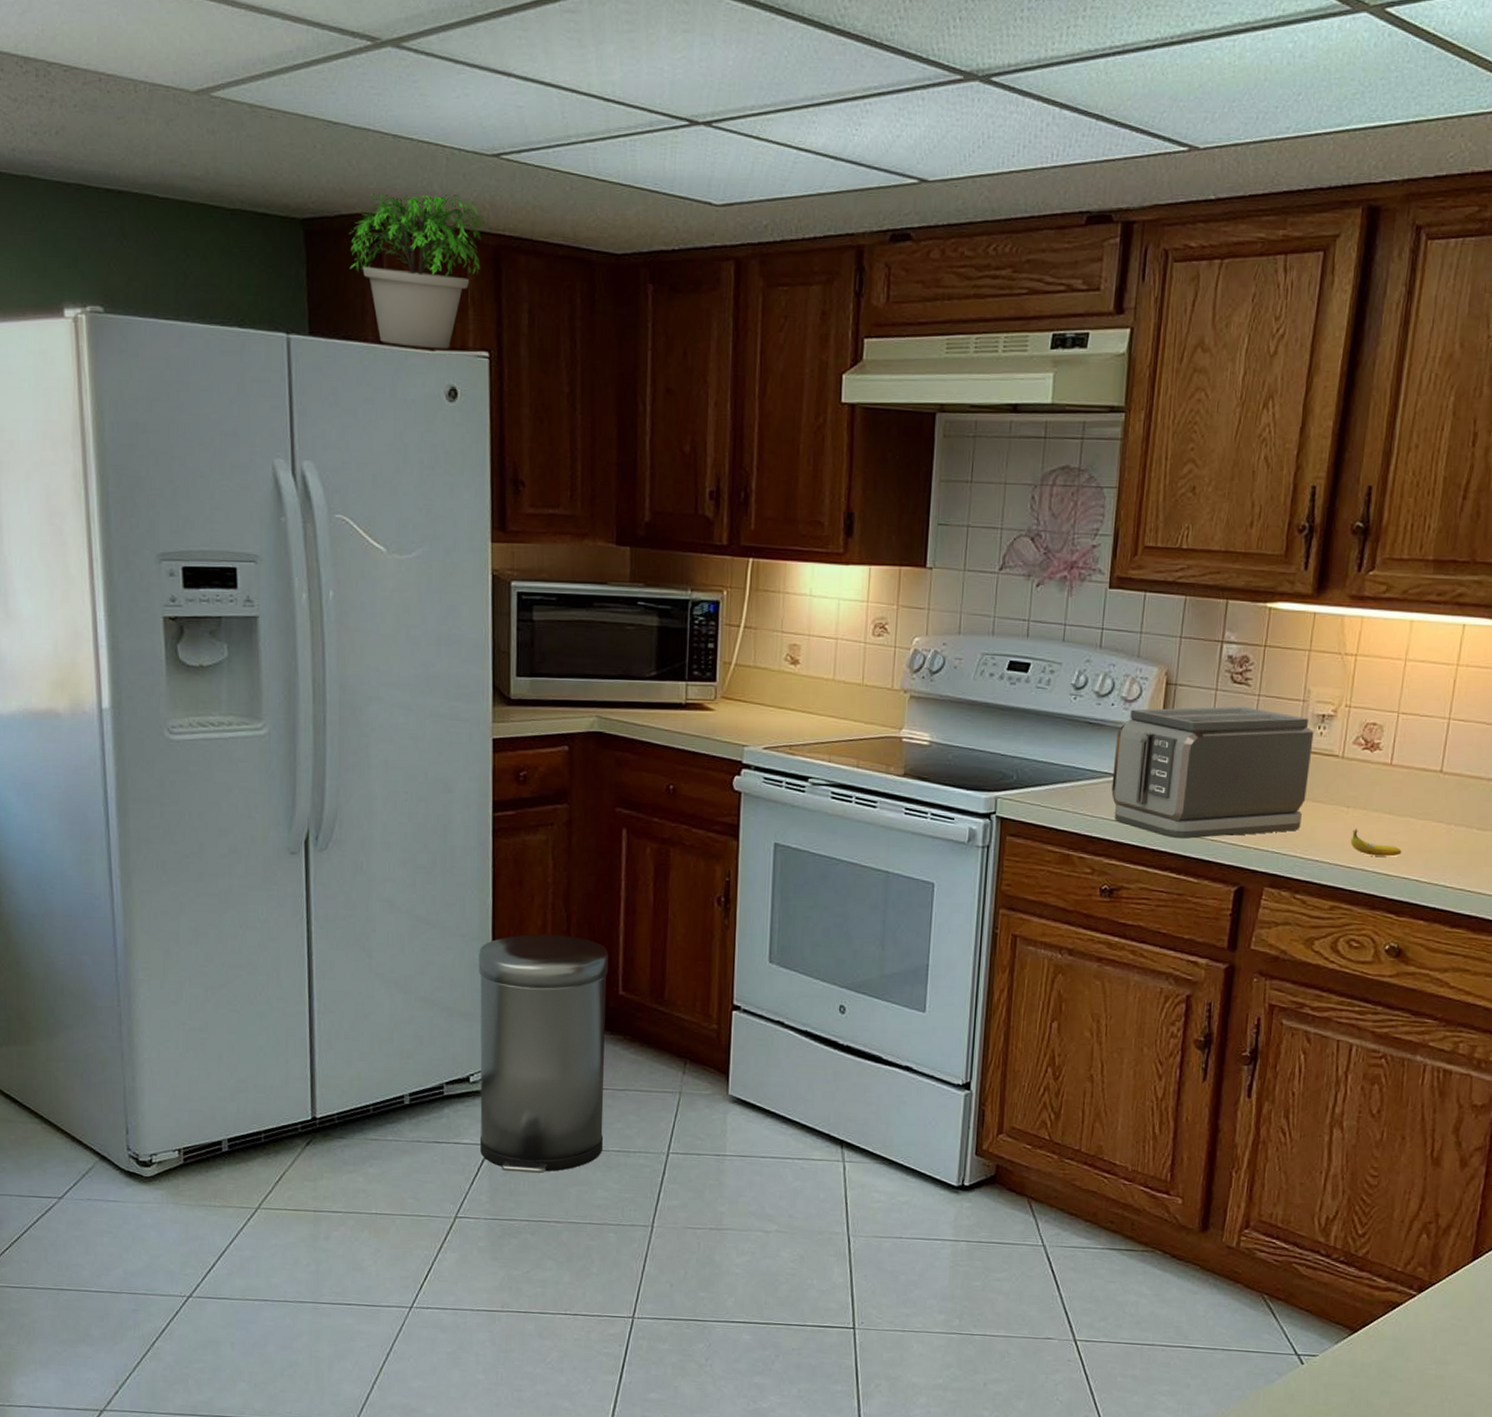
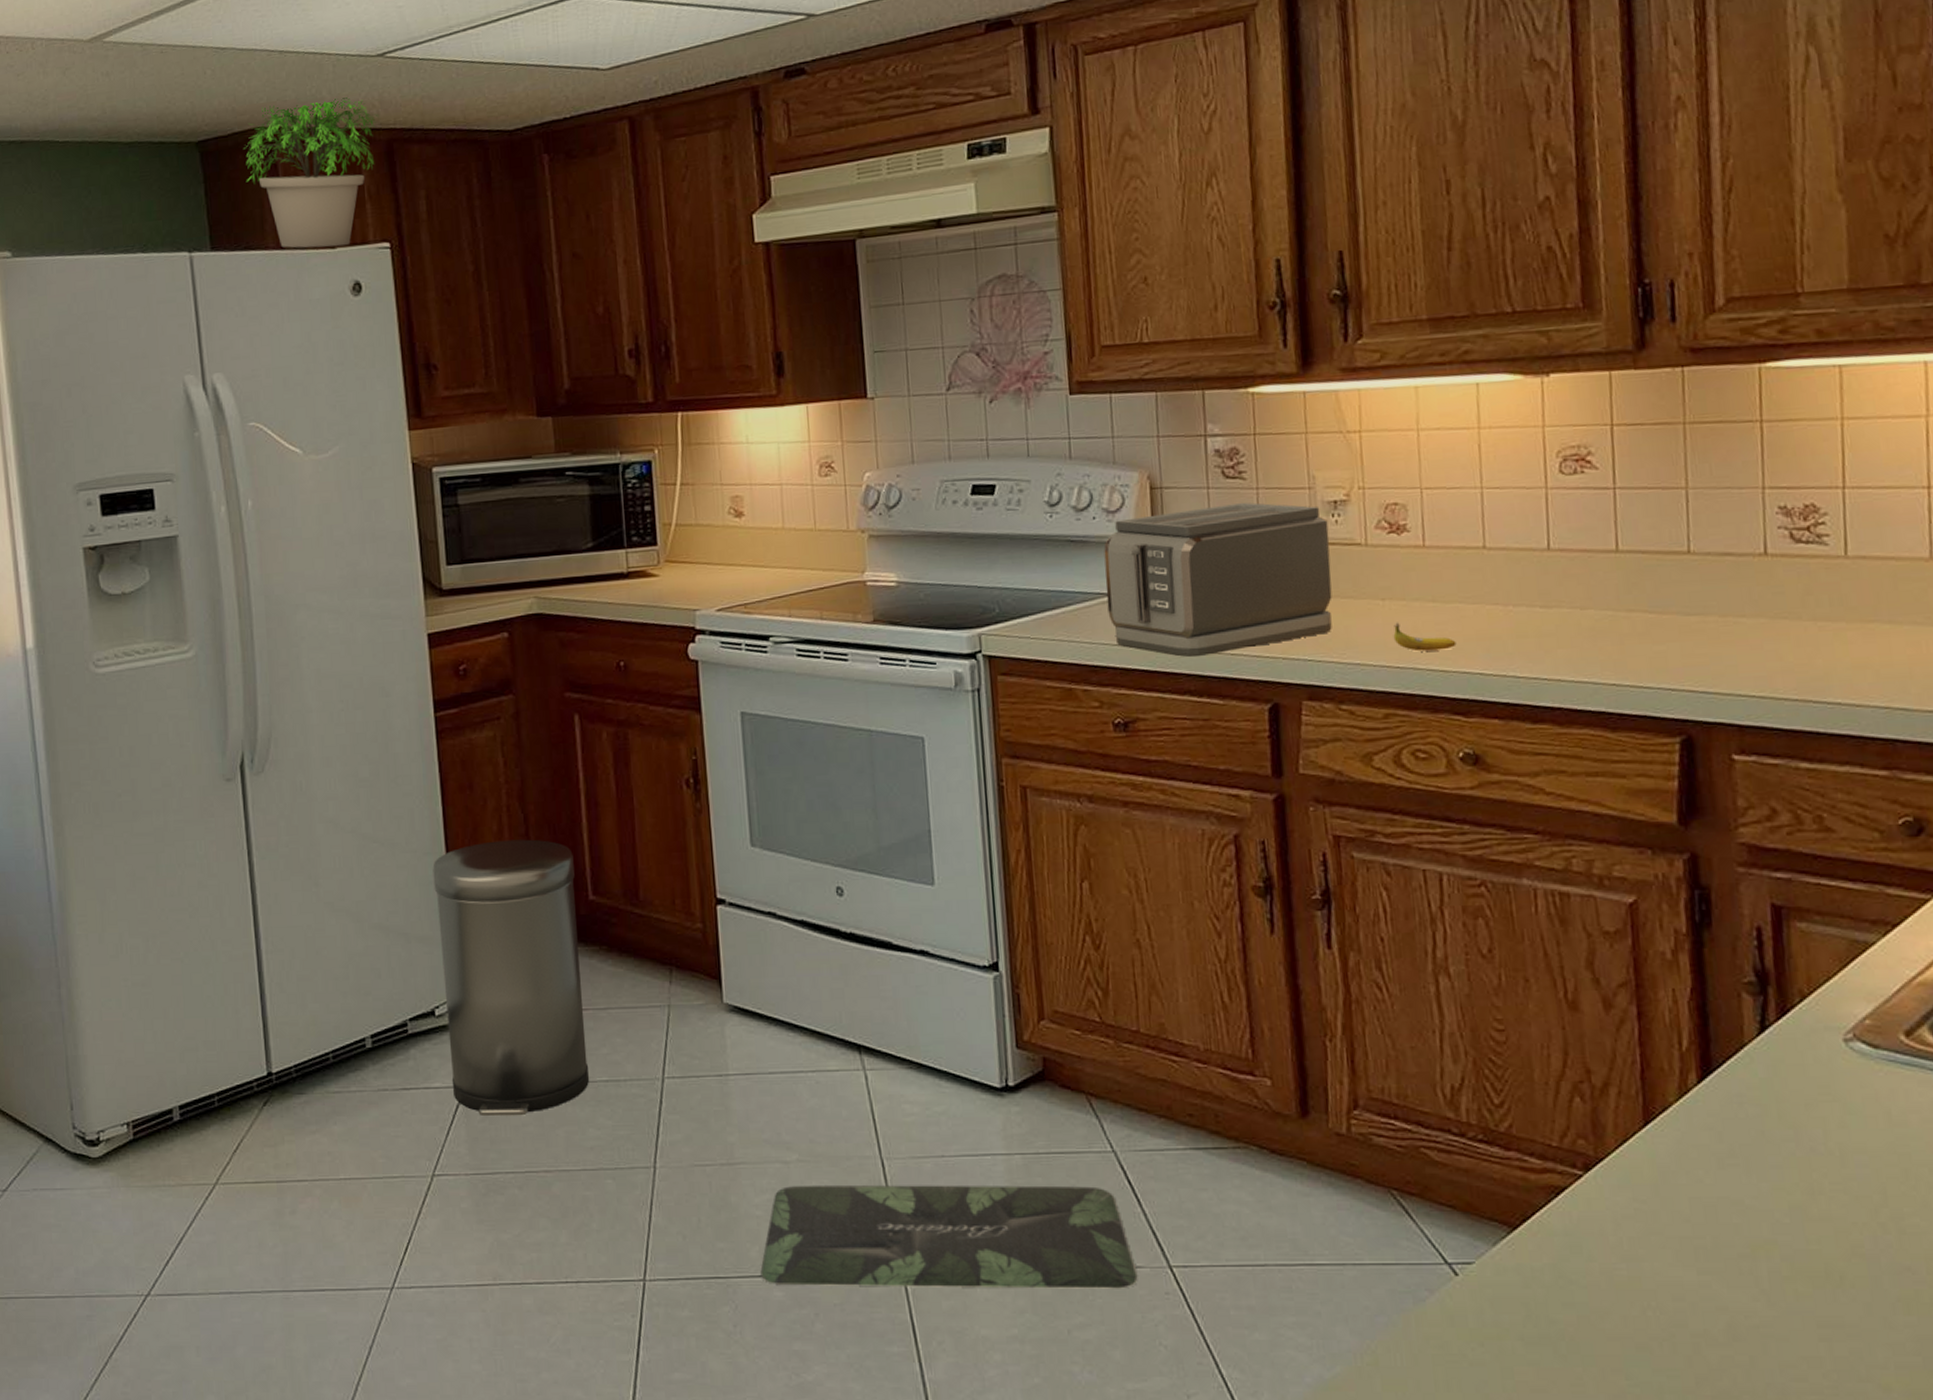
doormat: none [733,1251,1048,1355] -> present [760,1185,1138,1289]

